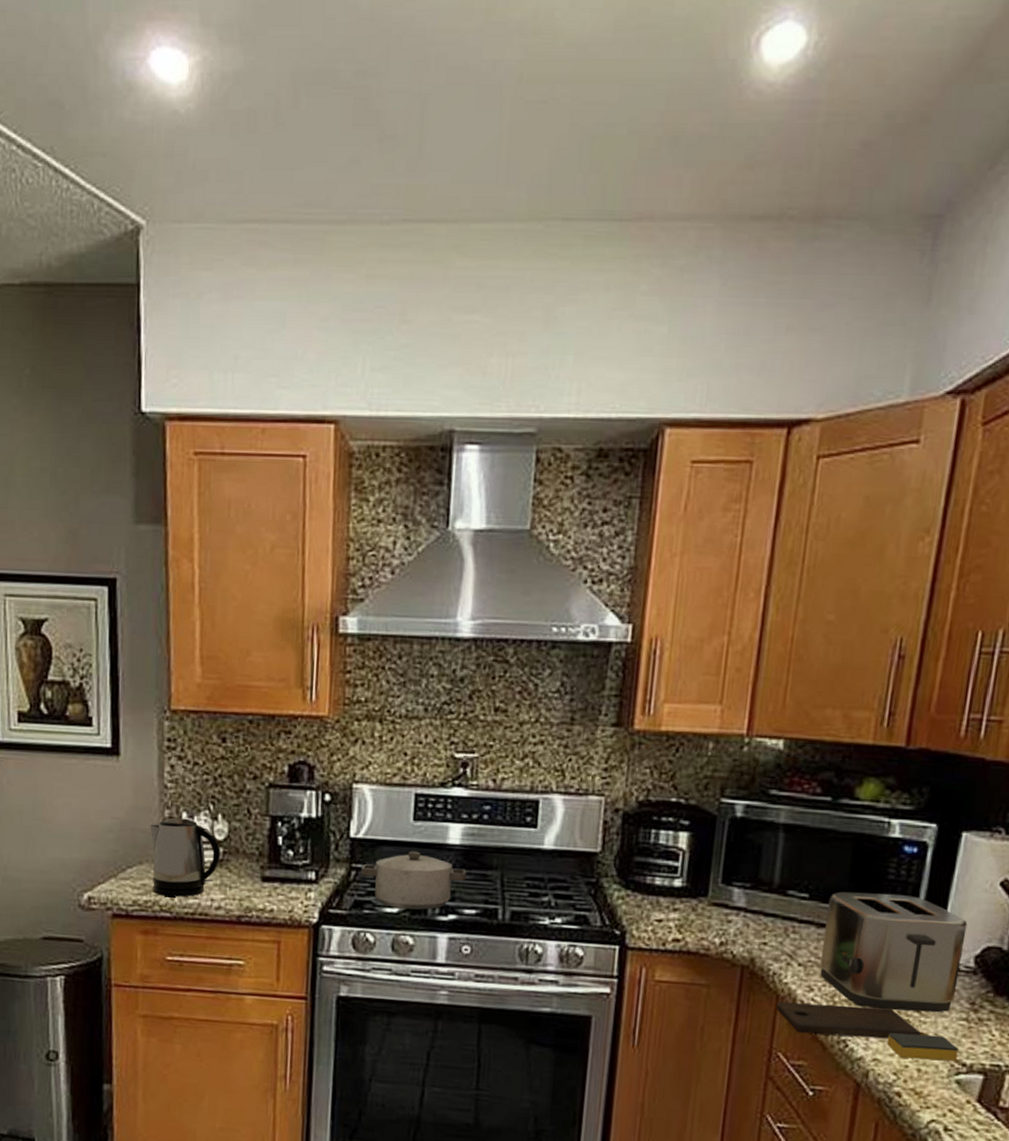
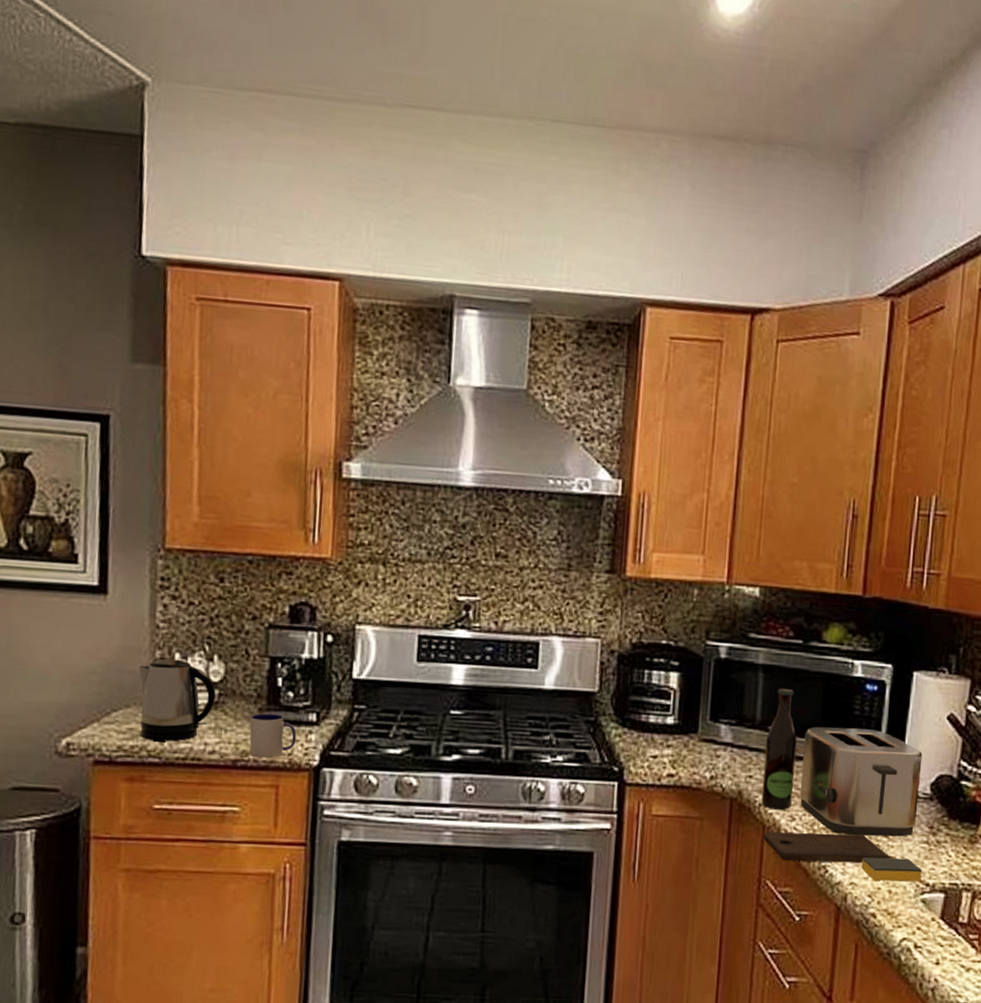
mug: none [252,871,297,915] -> present [249,713,297,759]
cooking pot: present [361,851,467,910] -> none [363,691,470,751]
bottle: none [775,849,820,980] -> present [761,688,797,810]

